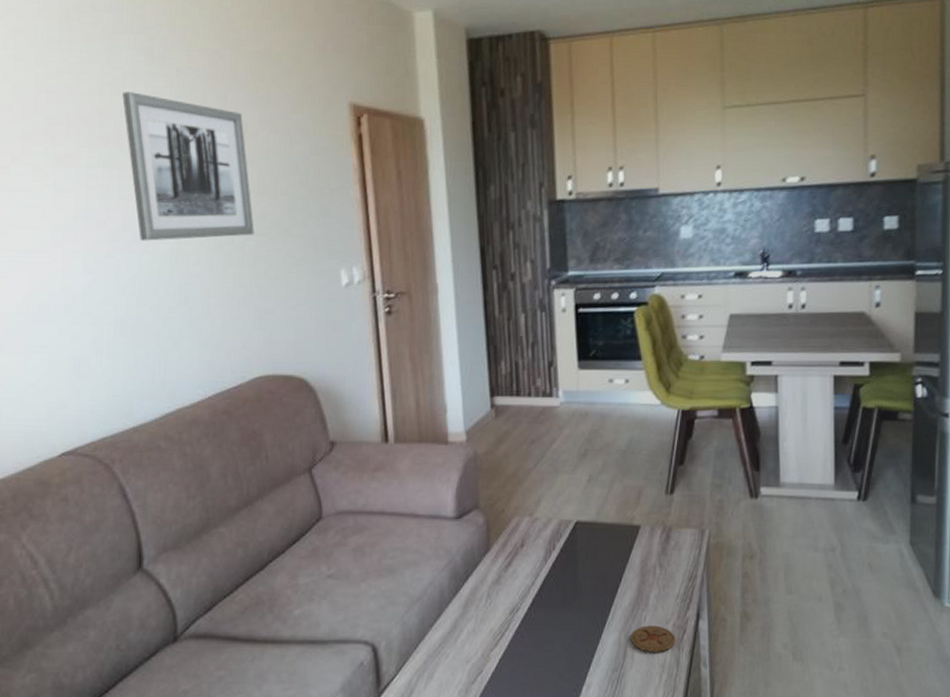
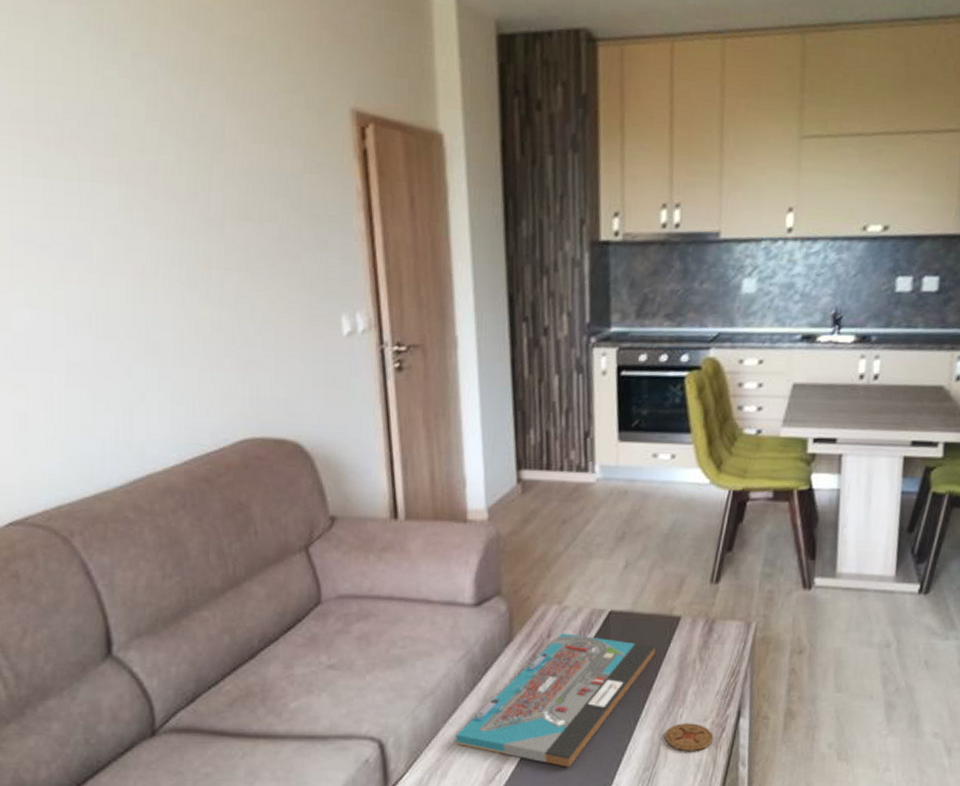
wall art: present [122,92,254,241] -> none [64,80,236,272]
board game: none [441,542,618,669] -> present [456,633,655,767]

